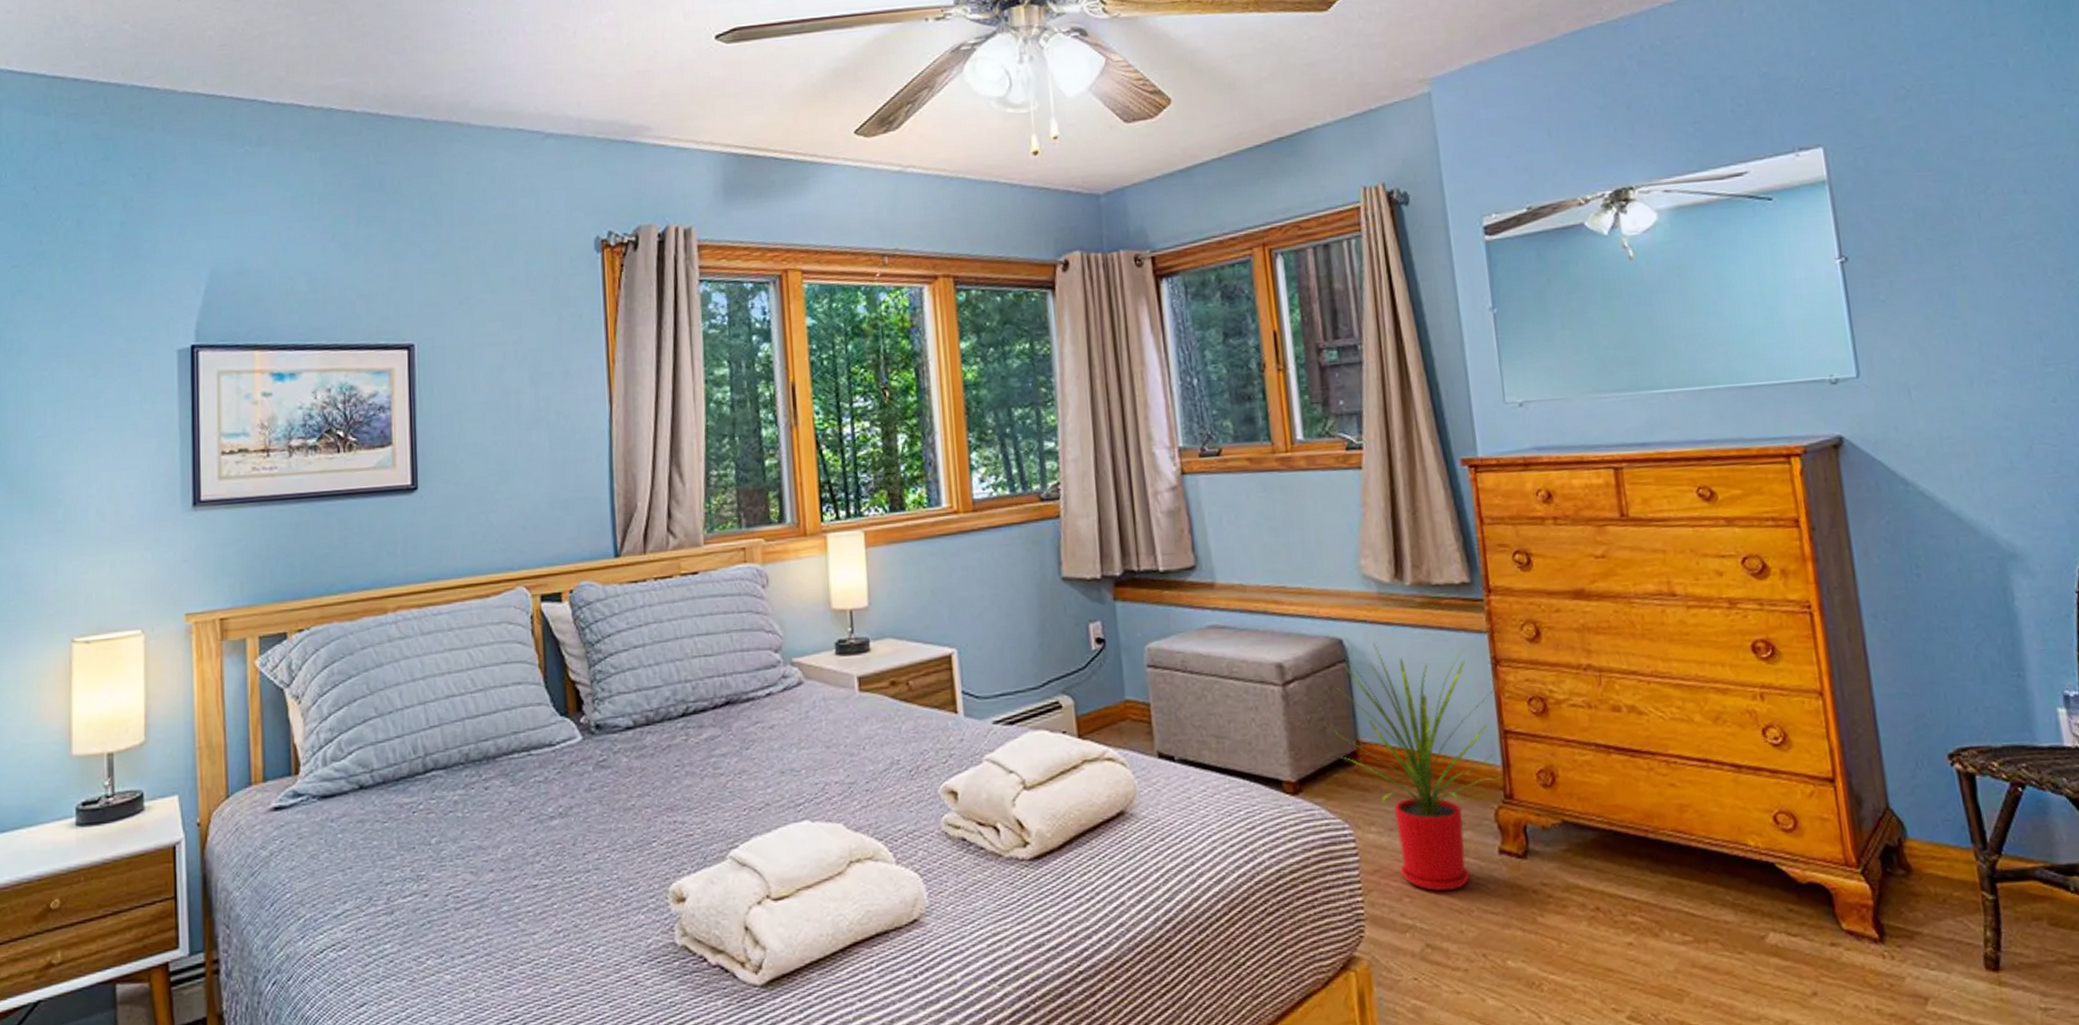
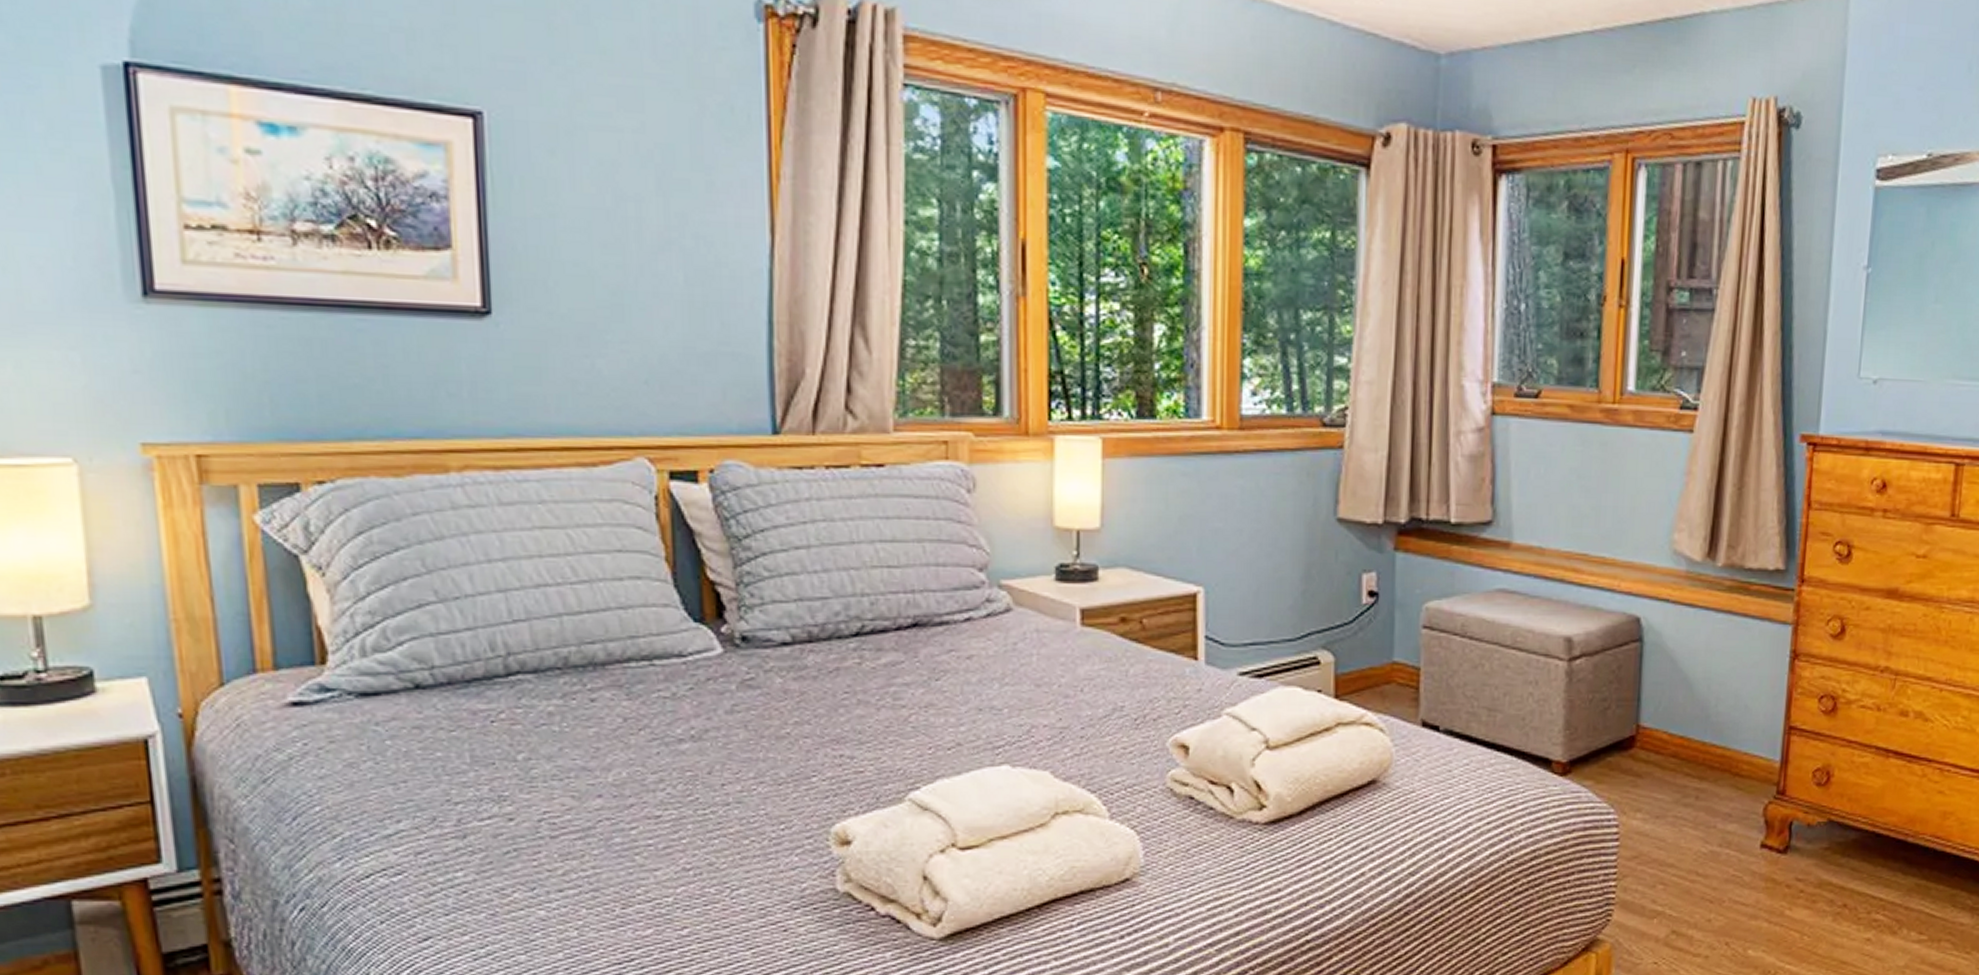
house plant: present [1324,642,1503,892] -> none [1606,624,1796,881]

